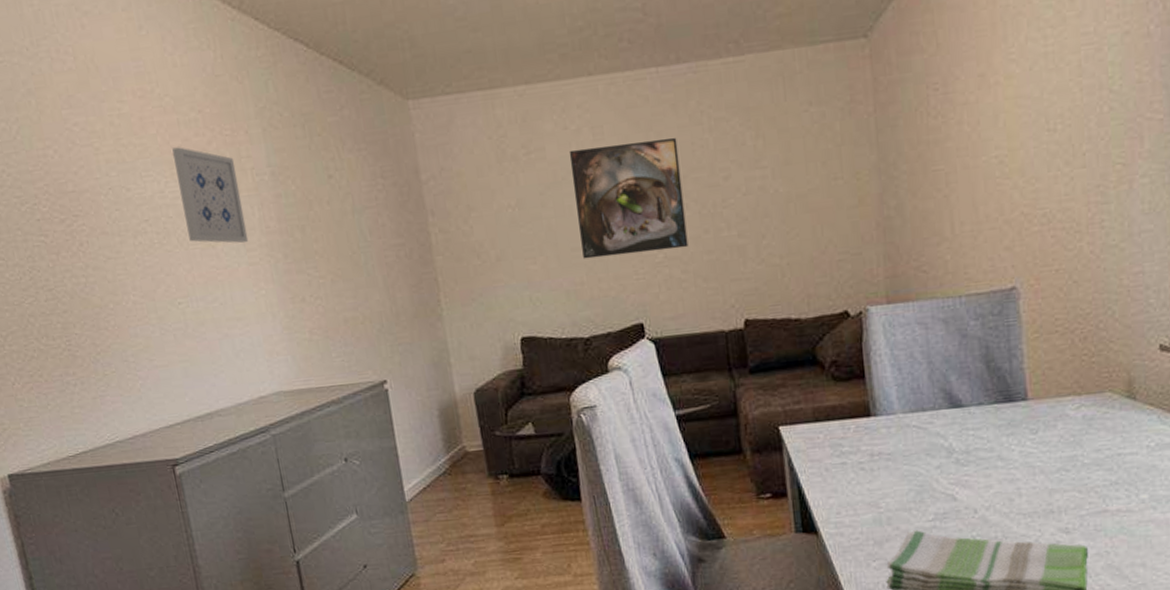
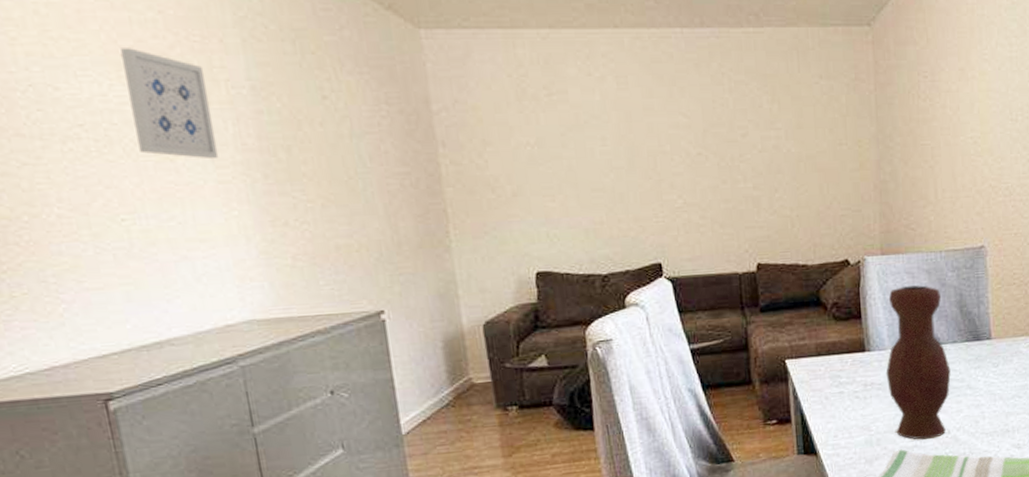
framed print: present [568,137,688,259] -> none [592,94,707,200]
vase: none [896,337,977,520] -> present [886,285,951,440]

